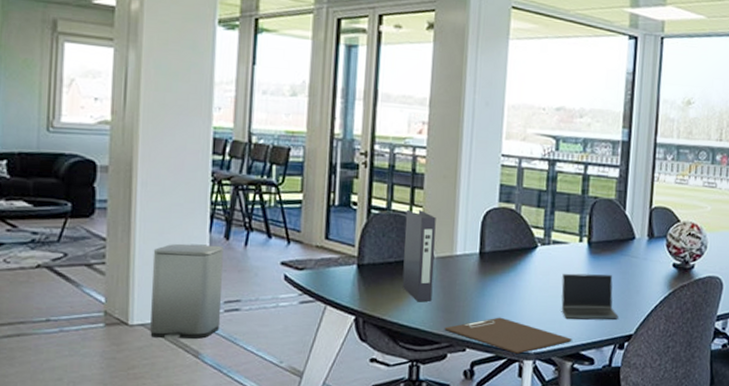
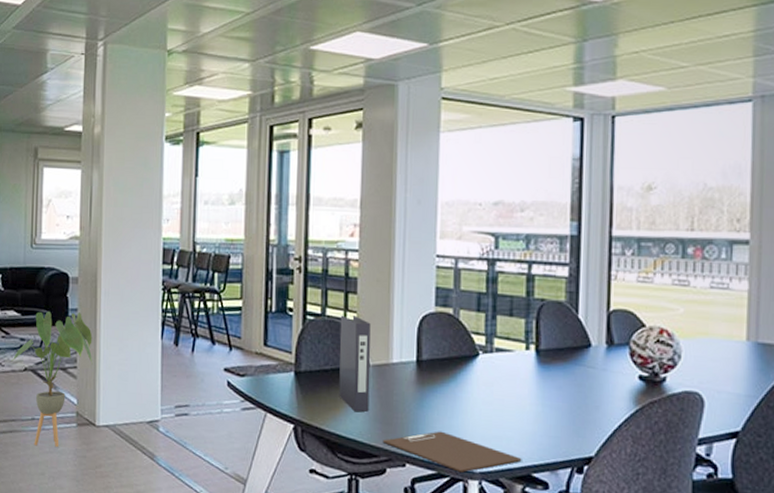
house plant: none [20,201,126,350] -> present [12,311,93,447]
pedal bin: present [150,243,224,339] -> none [113,349,173,442]
laptop computer: present [561,273,619,320] -> none [507,384,575,439]

